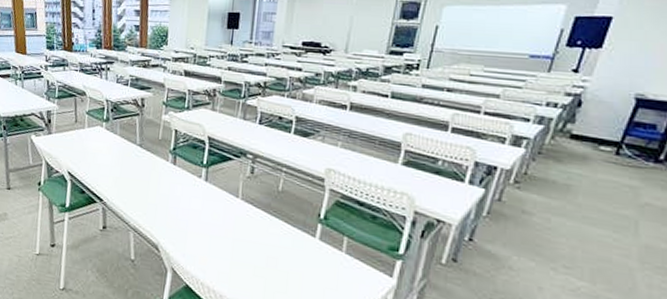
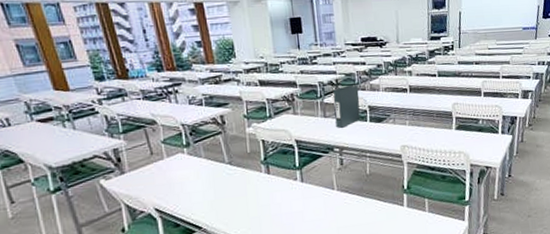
binder: none [254,90,288,135] -> present [333,85,361,128]

